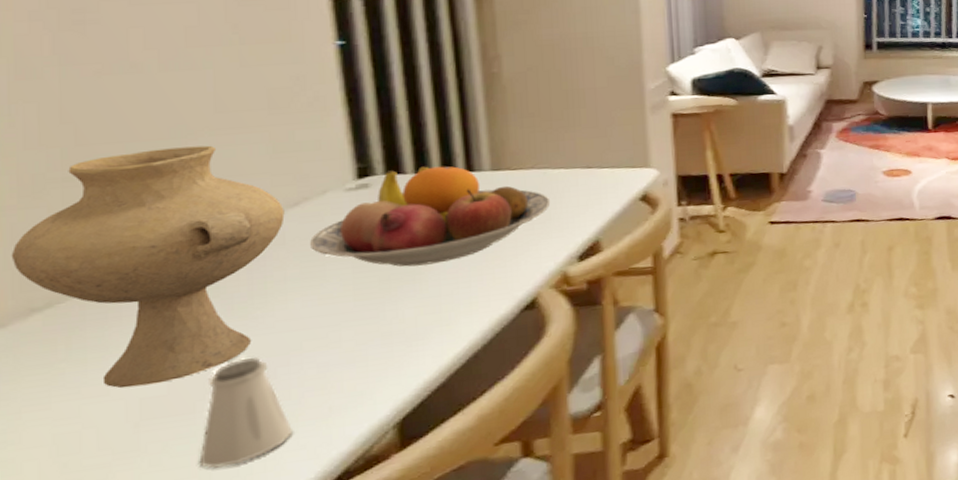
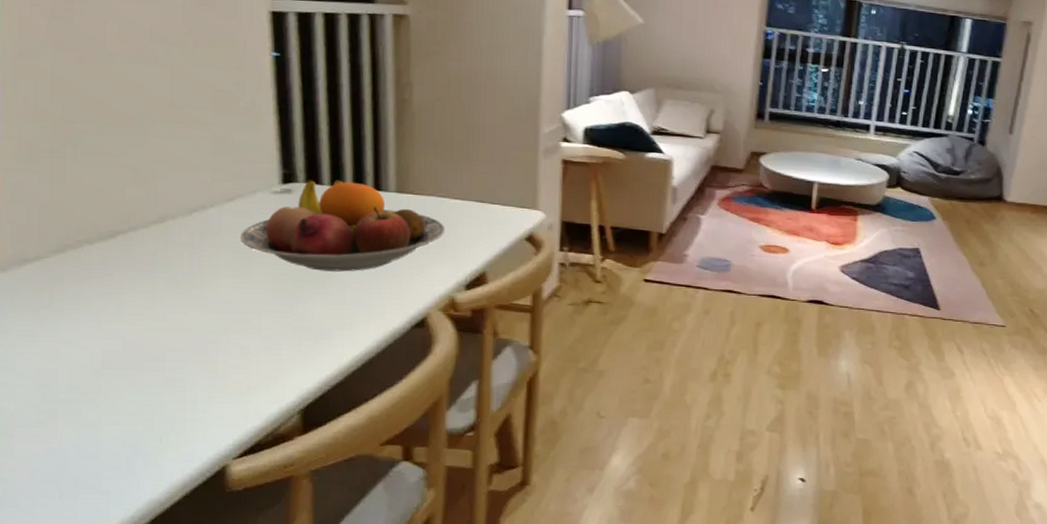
vase: present [11,145,285,389] -> none [11,133,222,340]
saltshaker: present [201,358,294,468] -> none [146,331,219,421]

